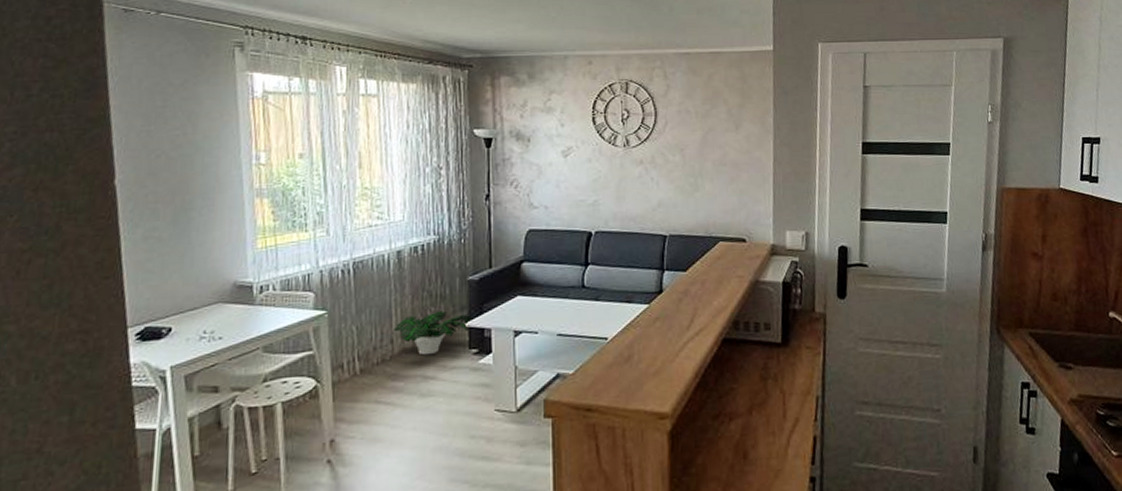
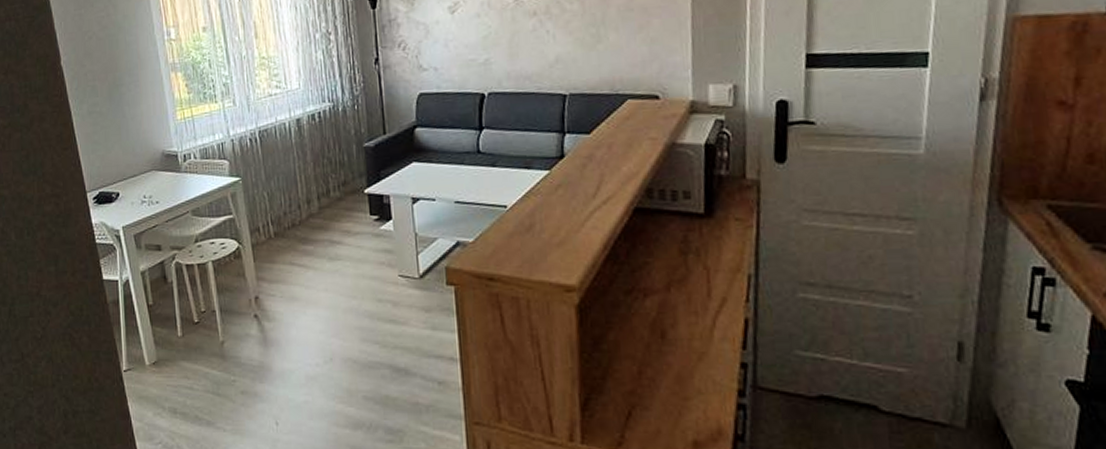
potted plant: present [394,311,474,356] -> none [300,177,373,221]

